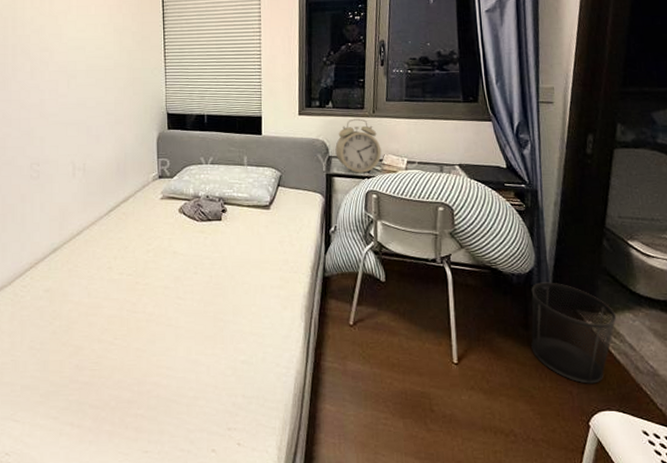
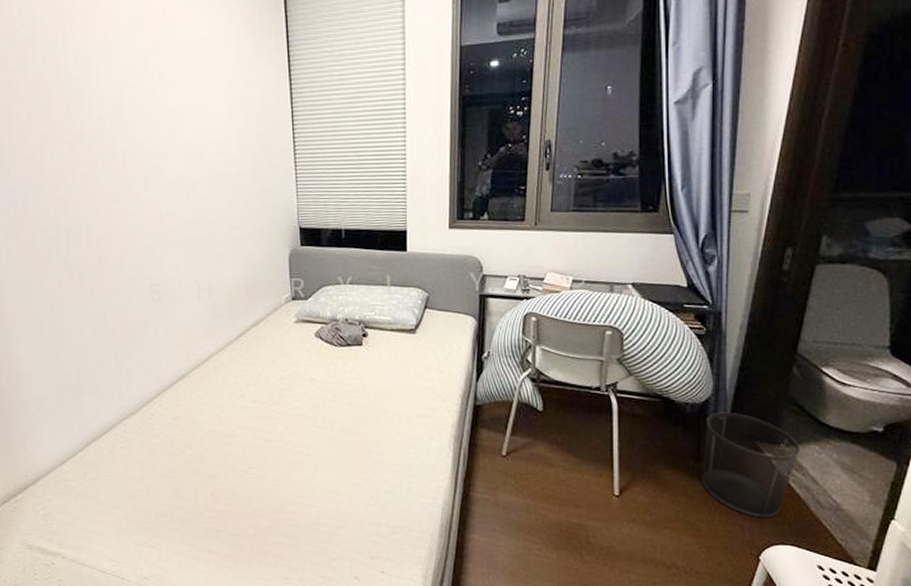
alarm clock: present [335,118,382,173] -> none [490,232,543,294]

